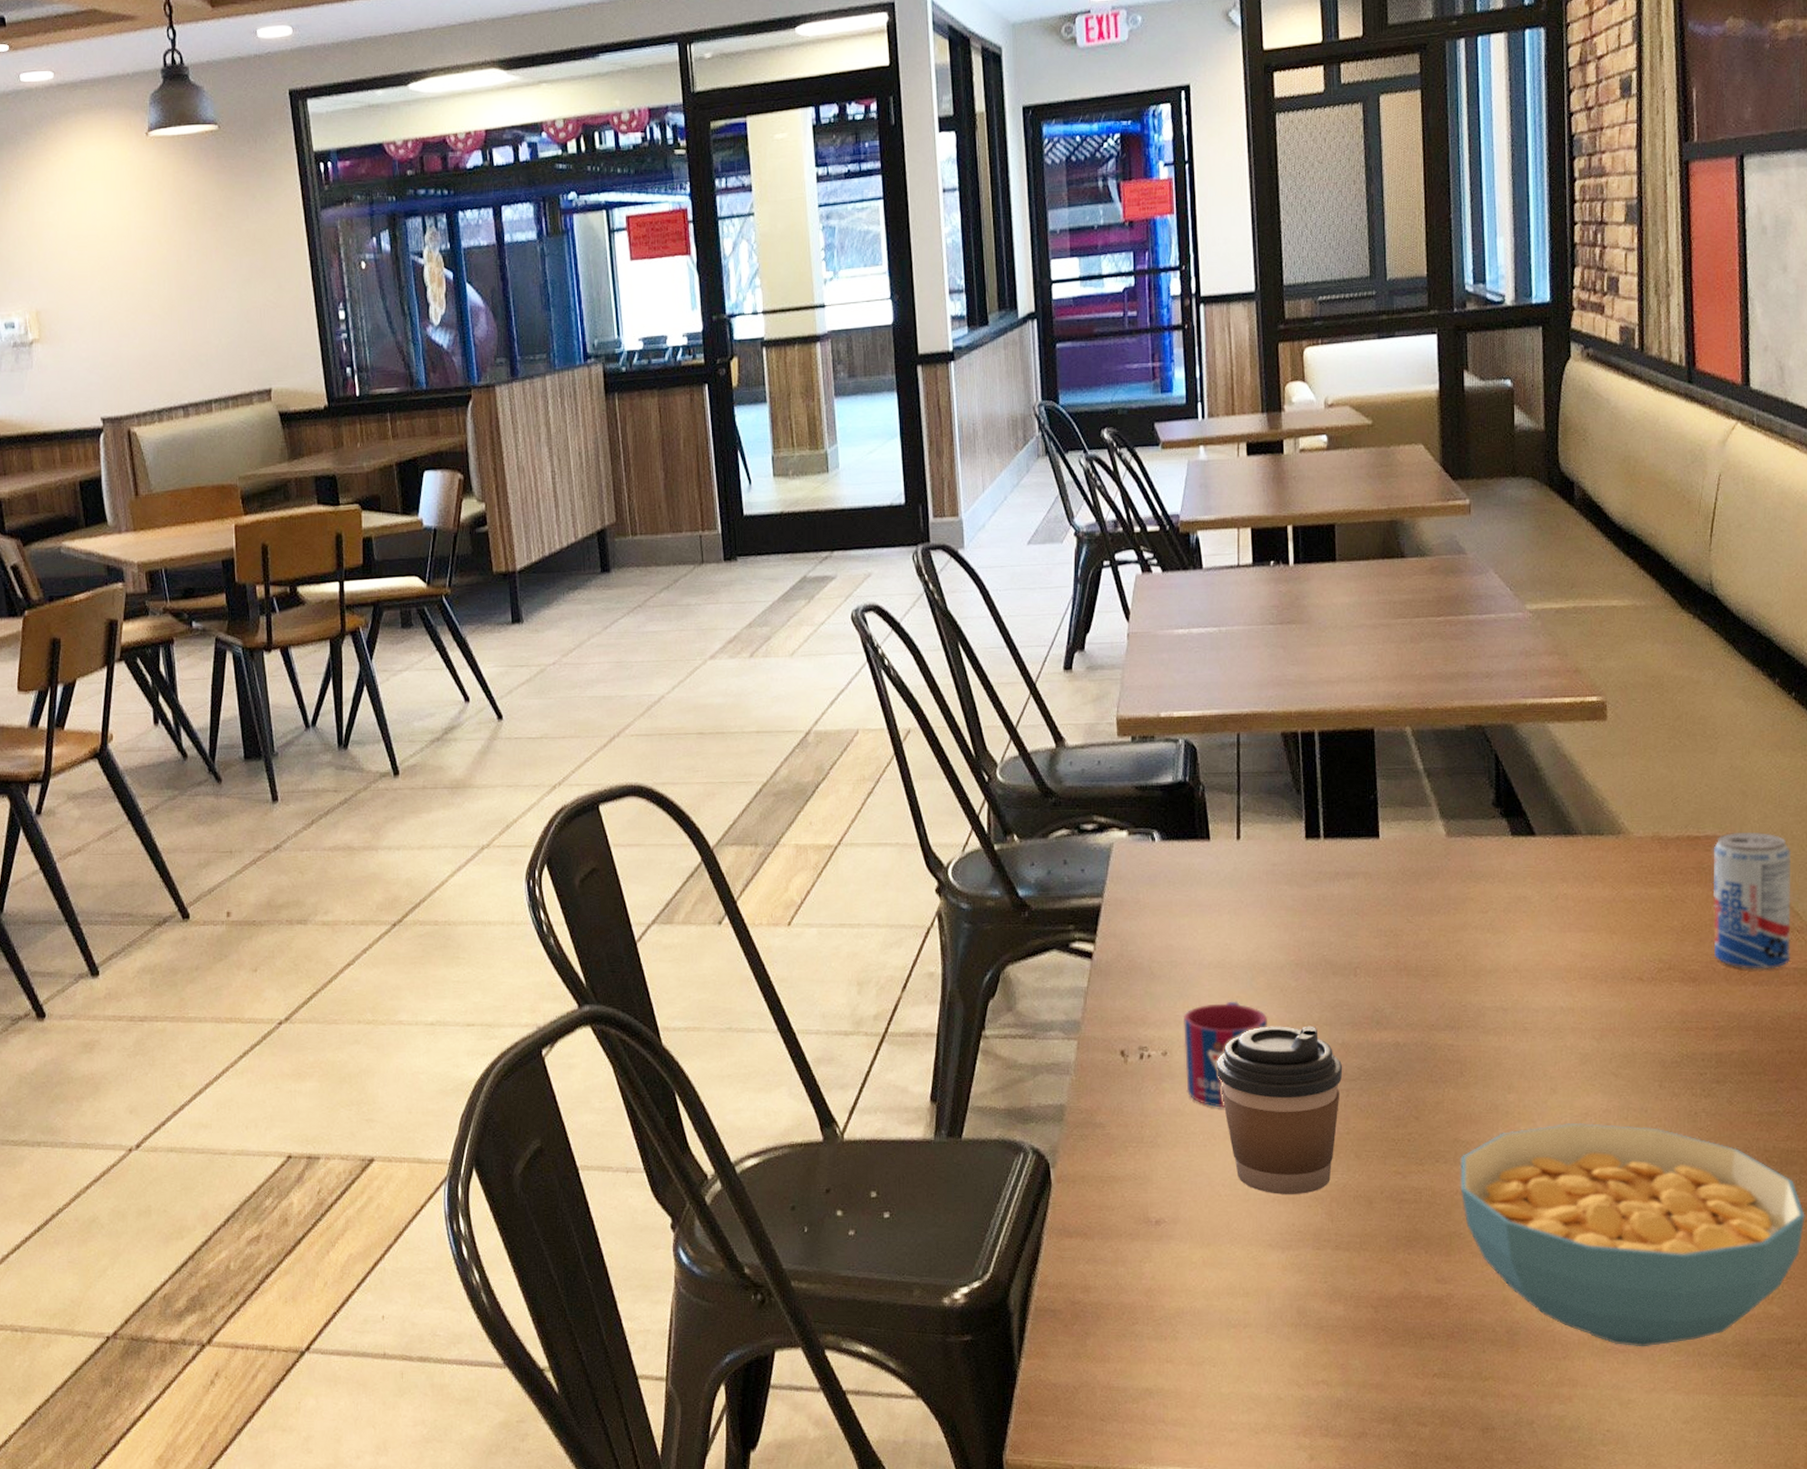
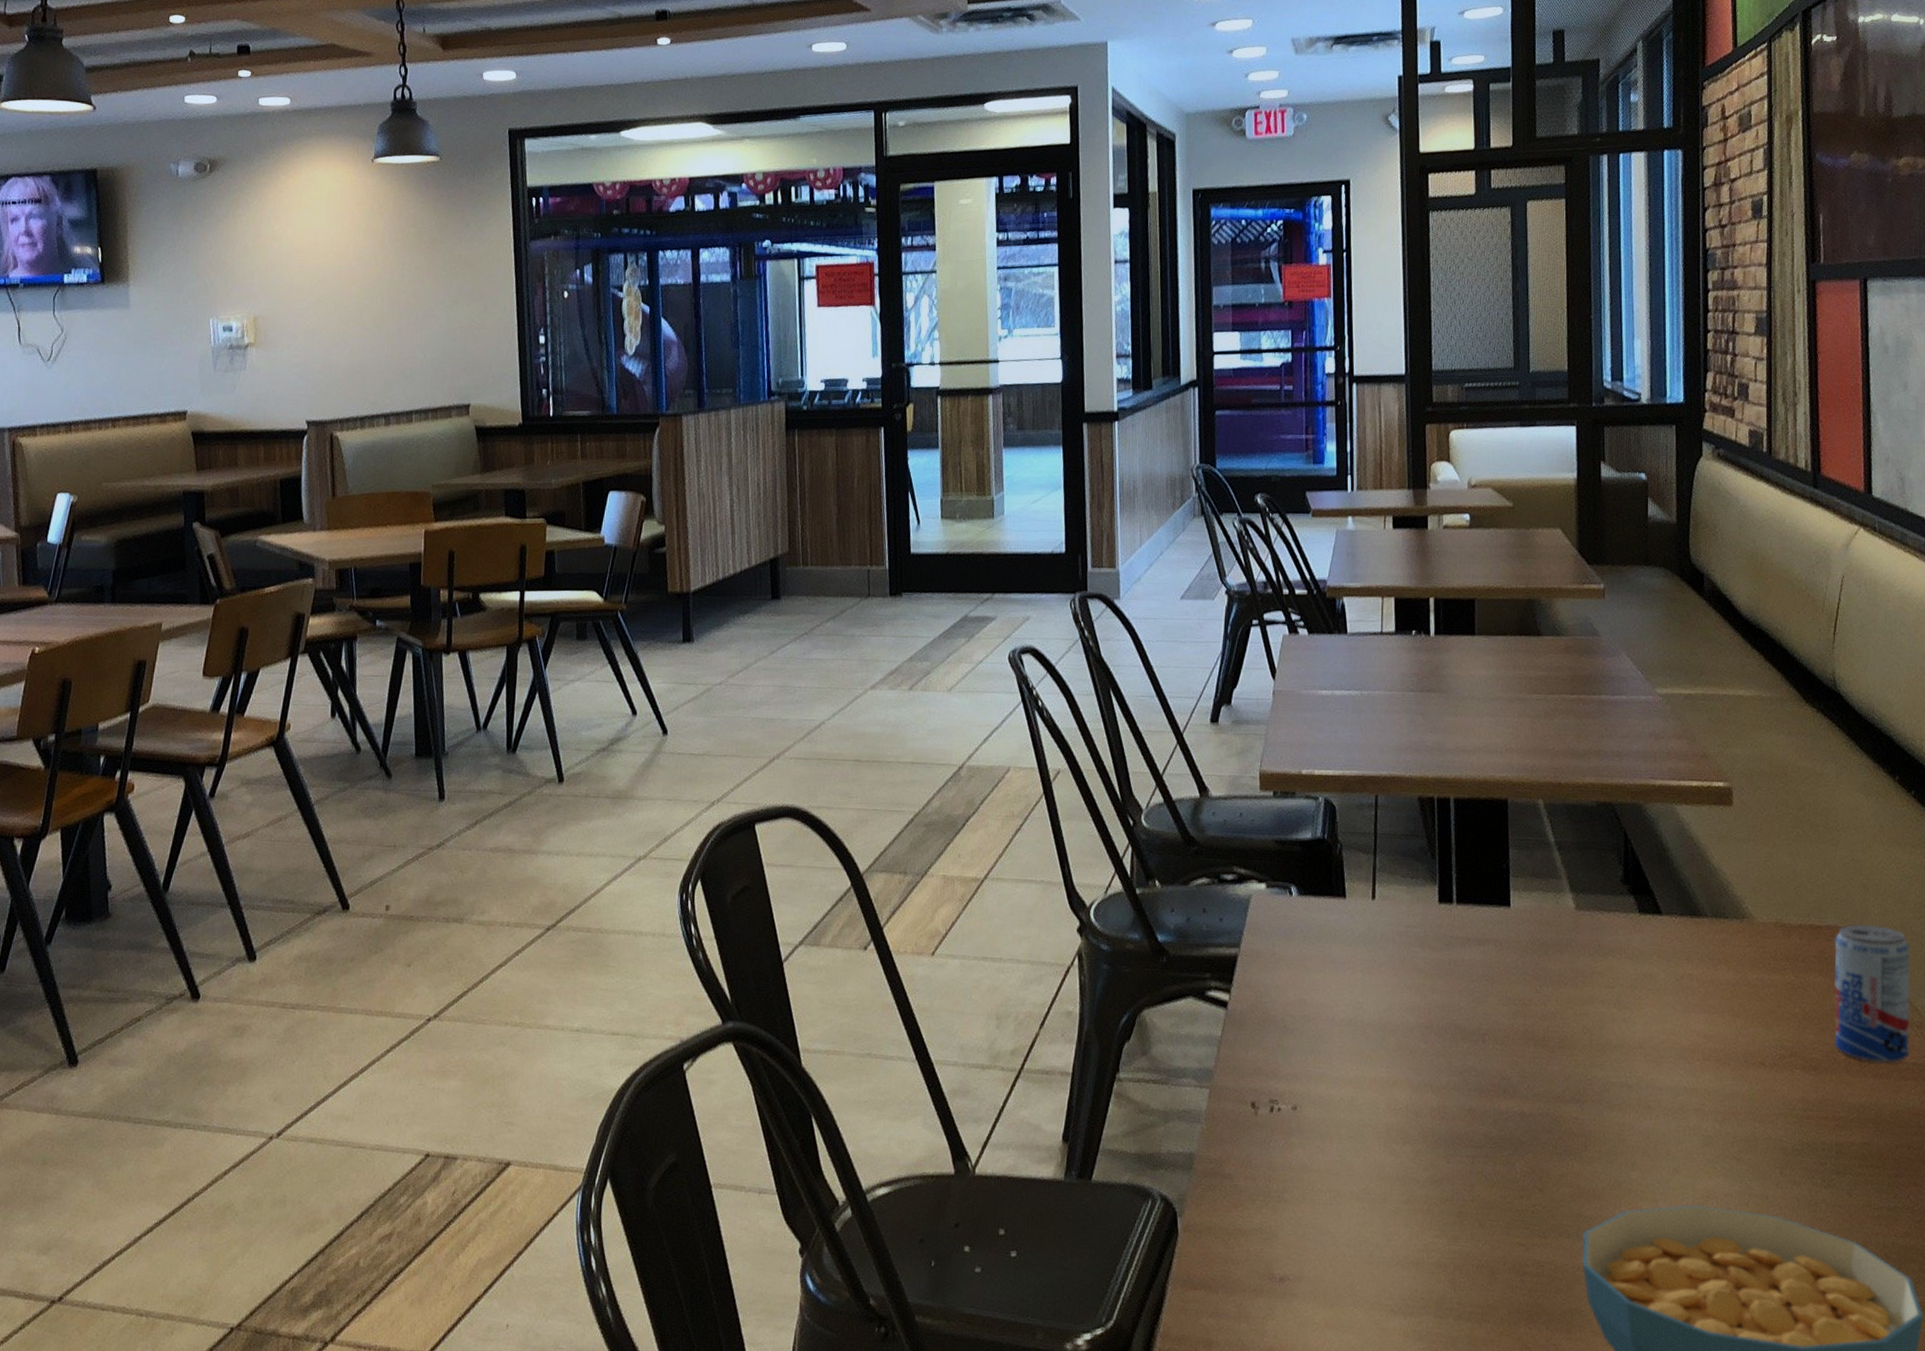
mug: present [1184,1001,1267,1108] -> none [1314,1059,1396,1167]
coffee cup: present [1217,1025,1343,1194] -> none [1345,1087,1469,1260]

